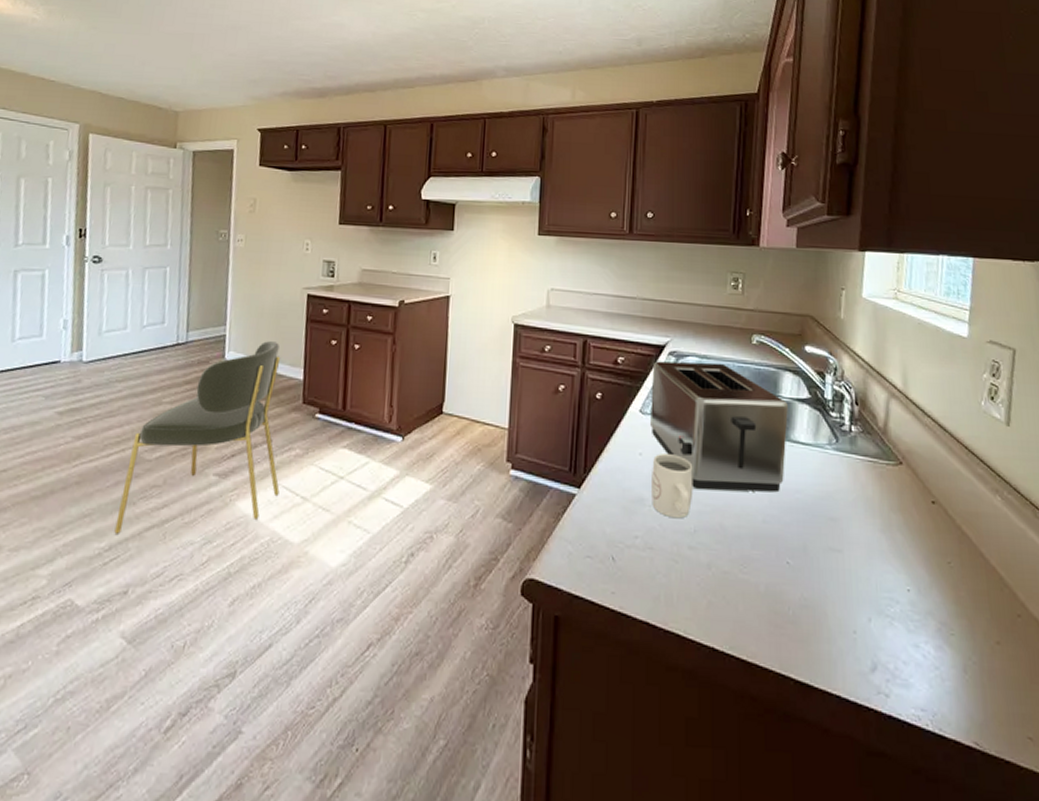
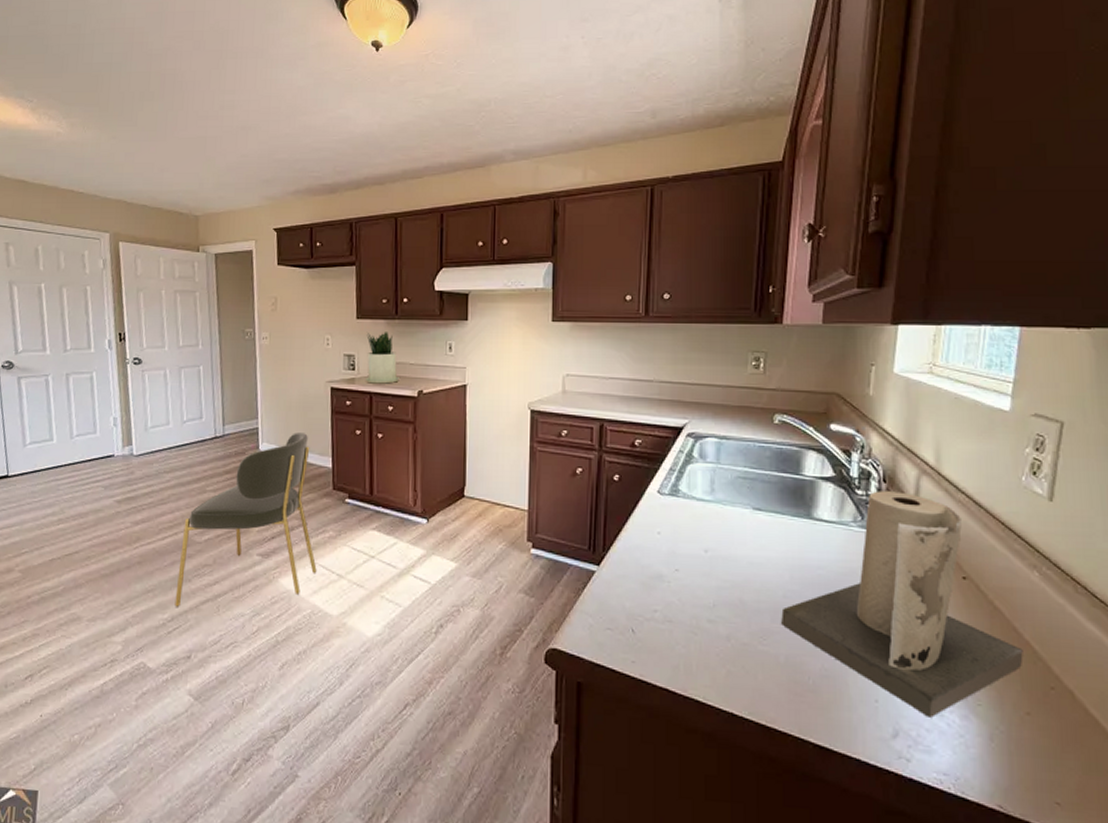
planter: none [344,239,381,293] -> present [364,332,399,384]
toaster: present [650,361,788,493] -> none [669,443,811,569]
mug: present [652,454,693,519] -> none [670,532,713,594]
paper towel roll: none [761,413,991,649] -> present [781,491,1023,718]

